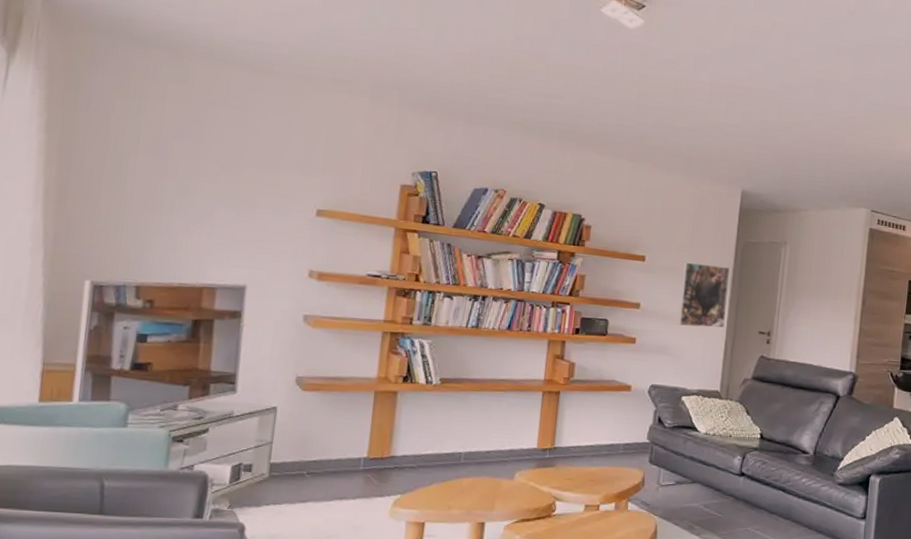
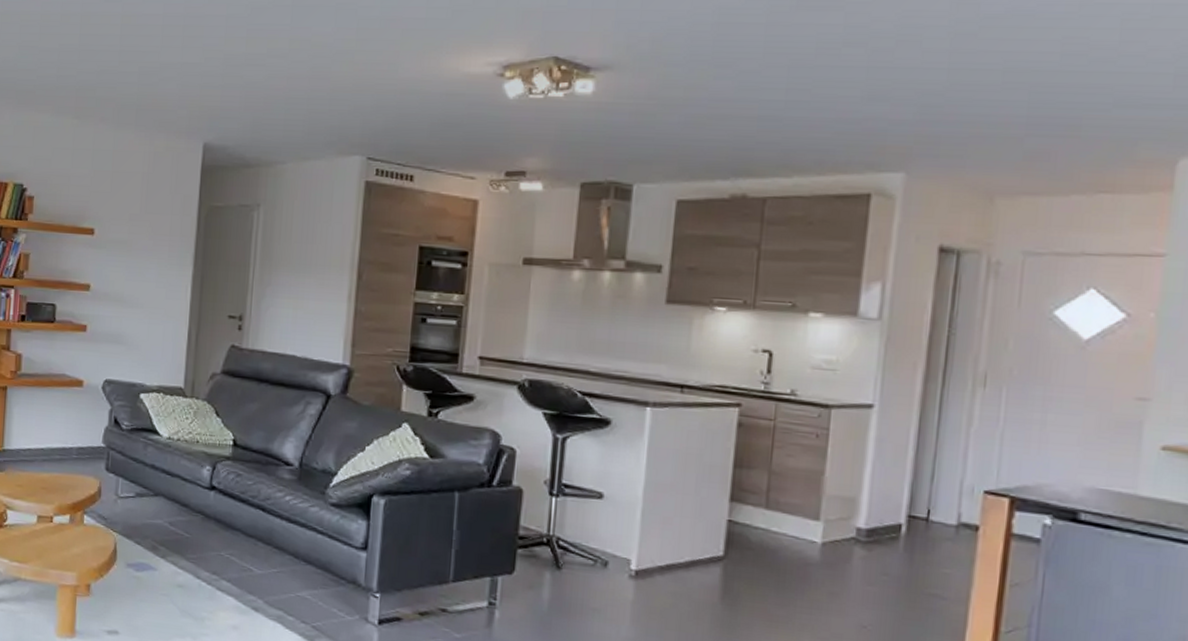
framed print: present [678,262,731,328] -> none [133,233,193,312]

